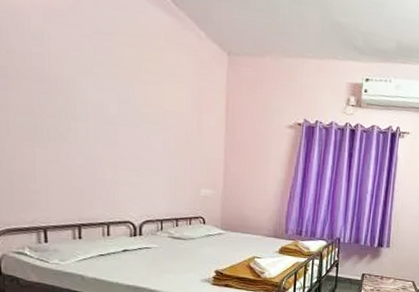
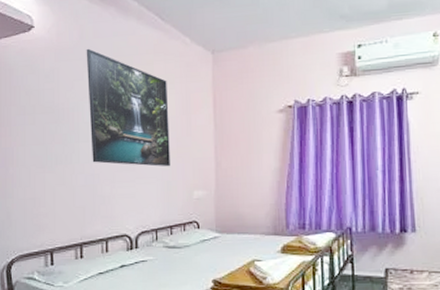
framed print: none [84,16,179,162] -> present [86,48,170,167]

